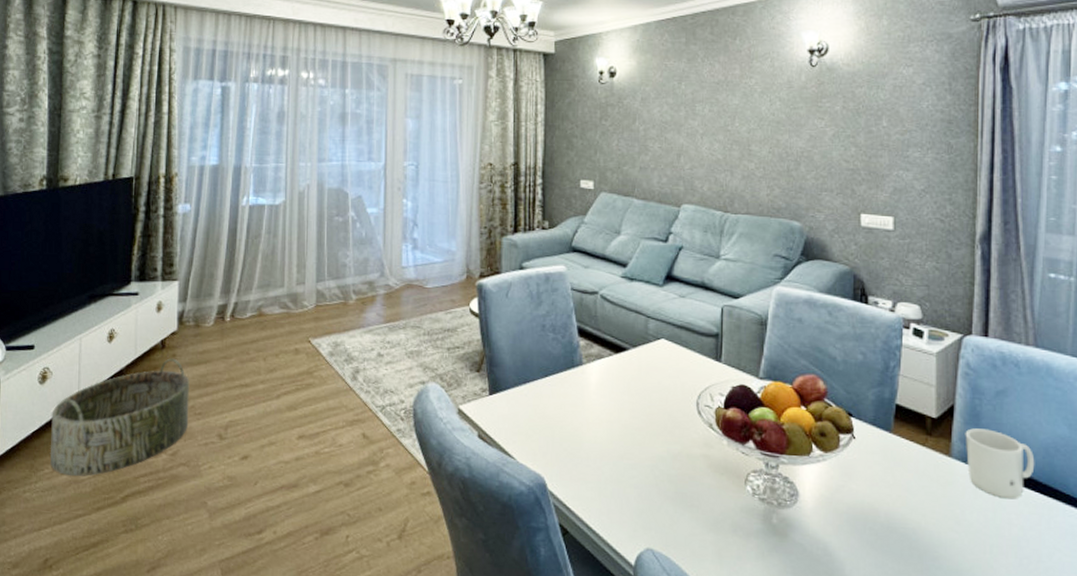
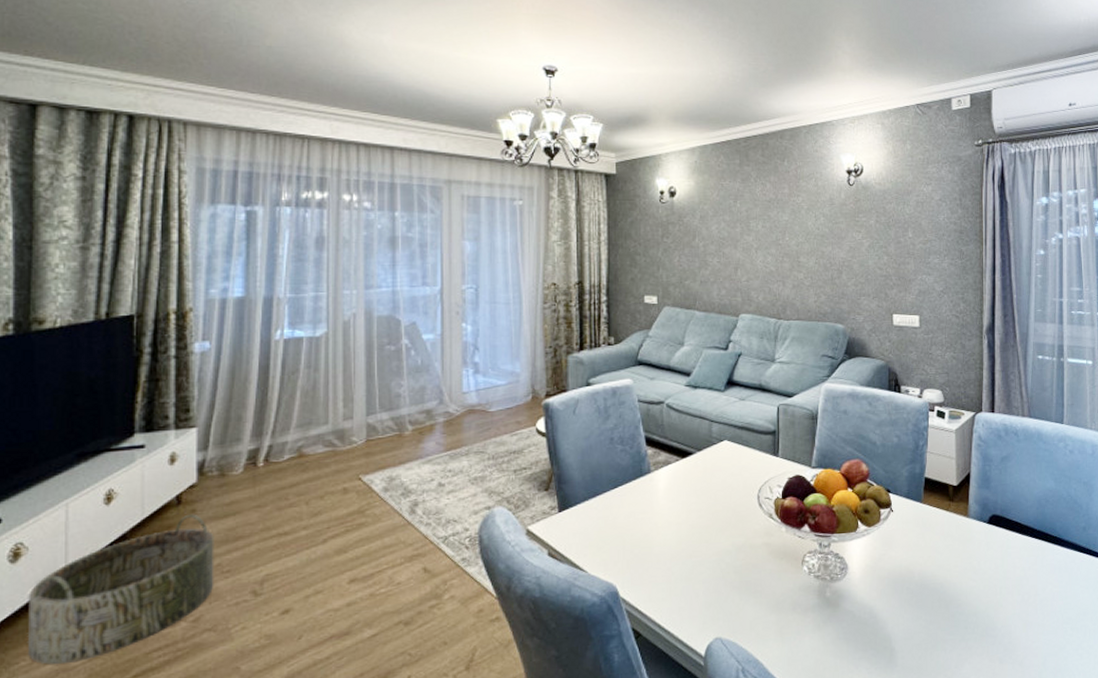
mug: present [965,428,1035,499] -> none [979,490,1031,547]

